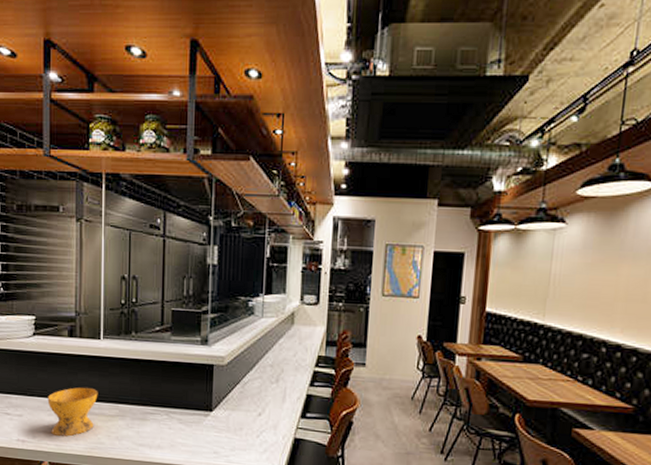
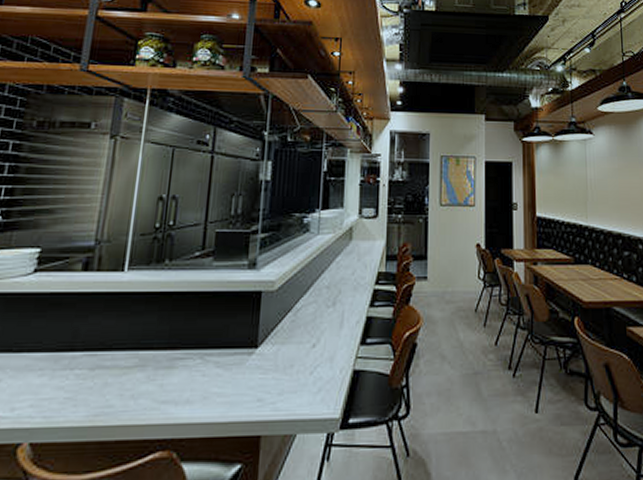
bowl: present [47,387,98,437] -> none [39,333,114,403]

